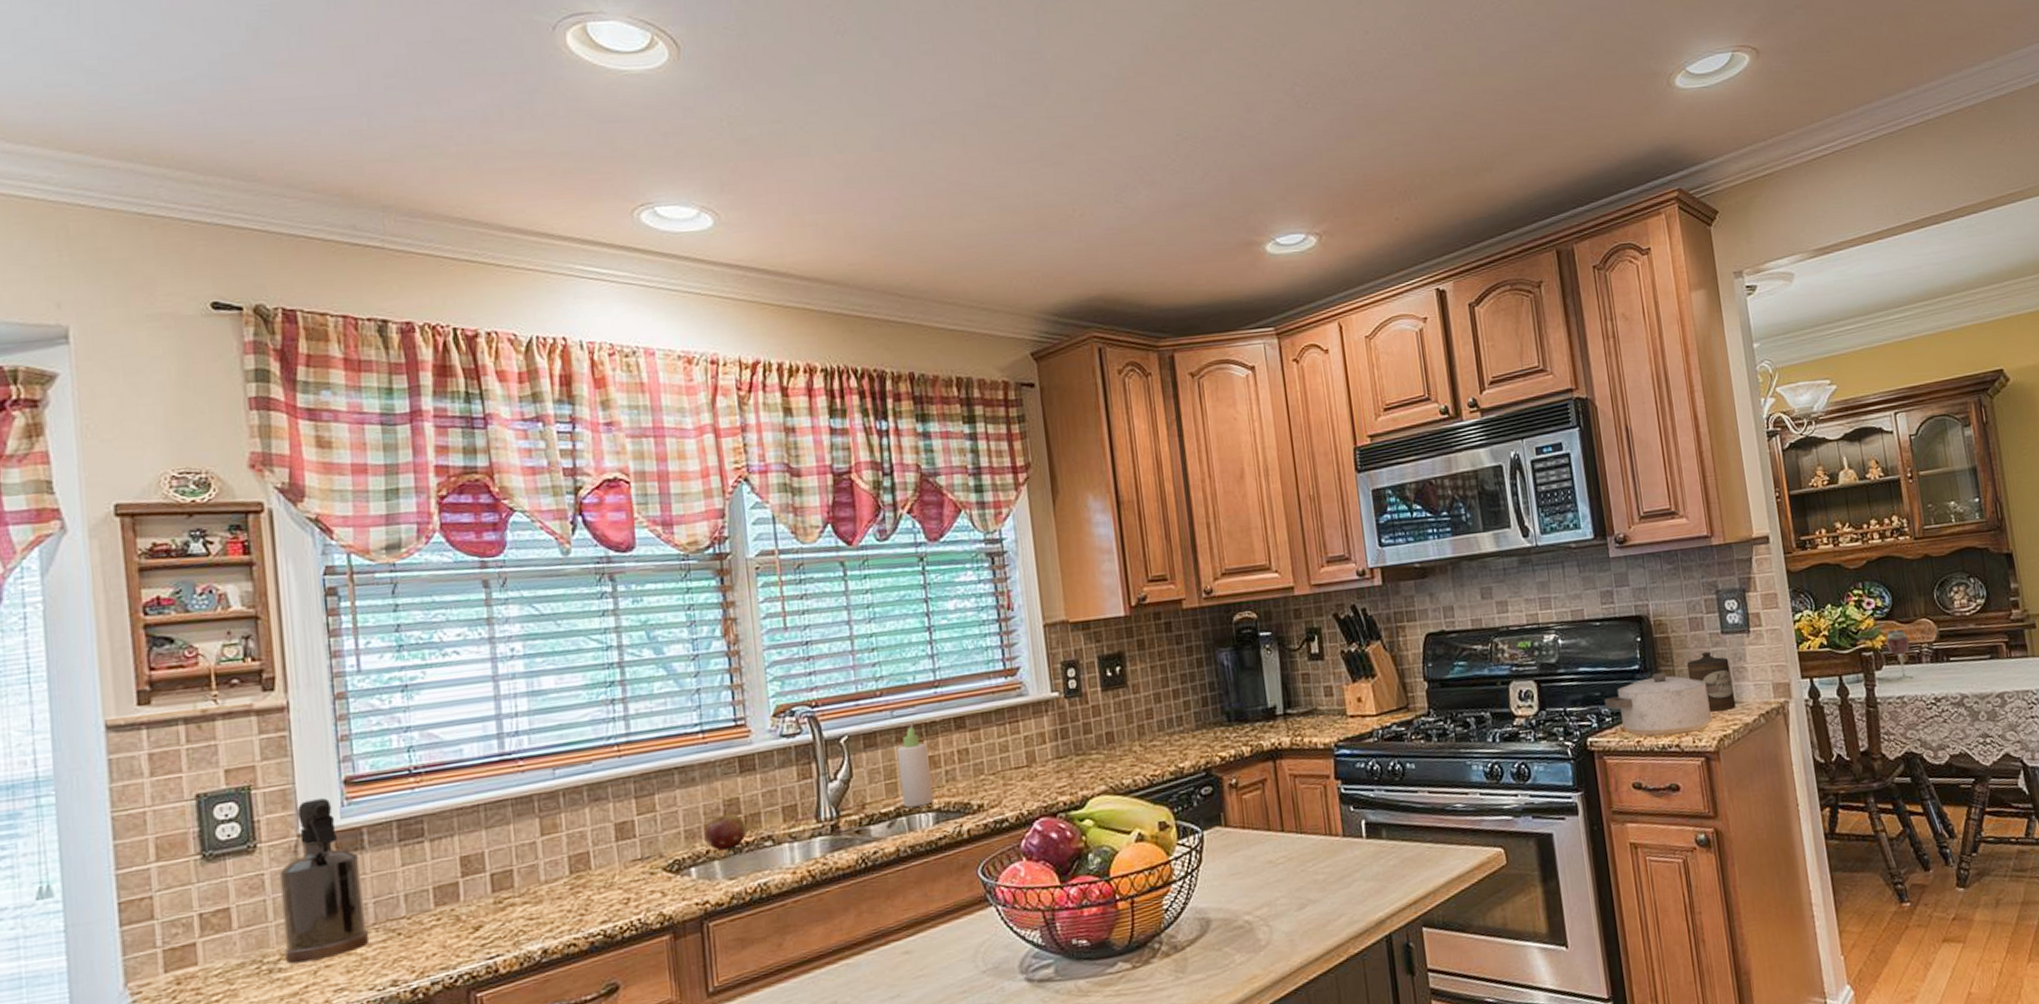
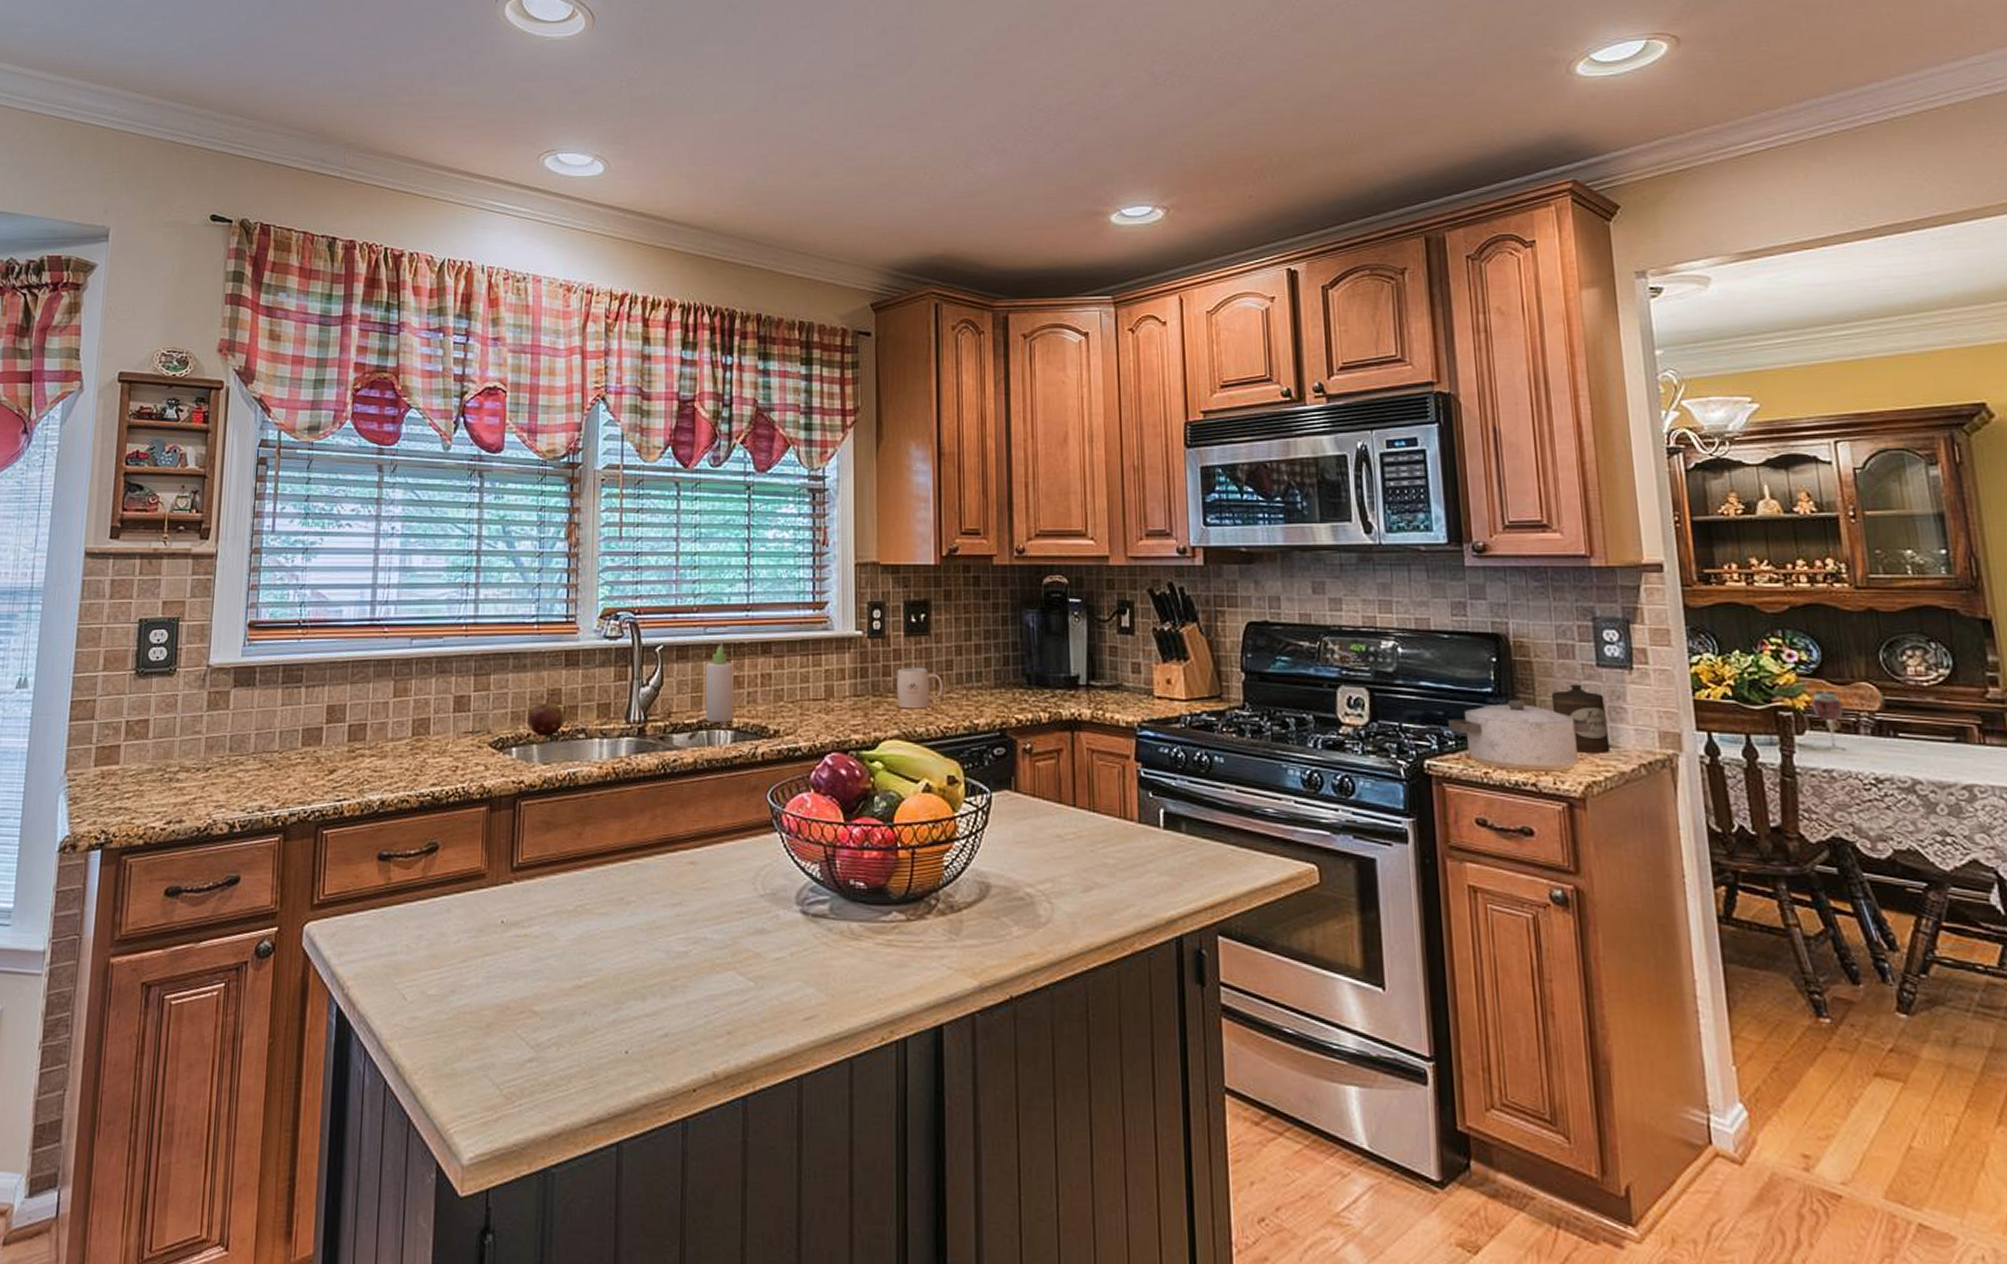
spray bottle: present [279,798,370,965] -> none [183,637,250,777]
mug: none [1098,720,1146,764] -> present [896,667,943,709]

